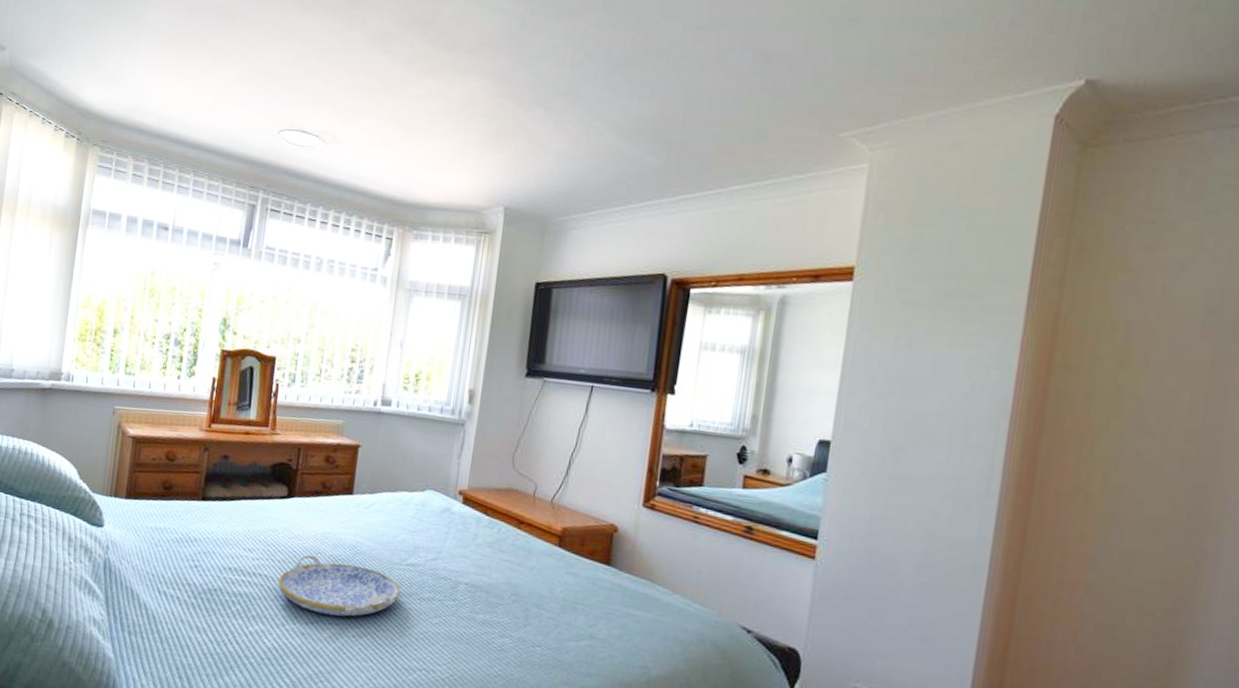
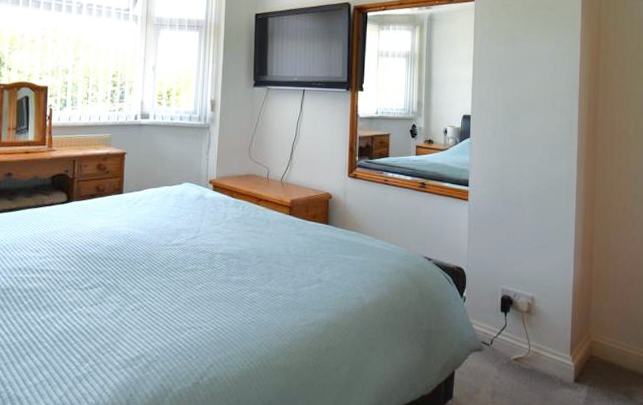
serving tray: present [278,554,401,617] -> none [64,248,169,296]

